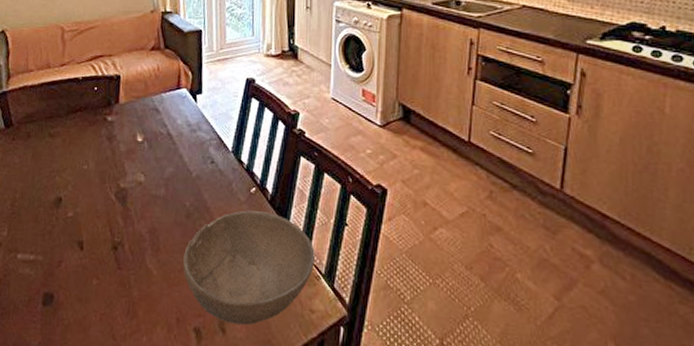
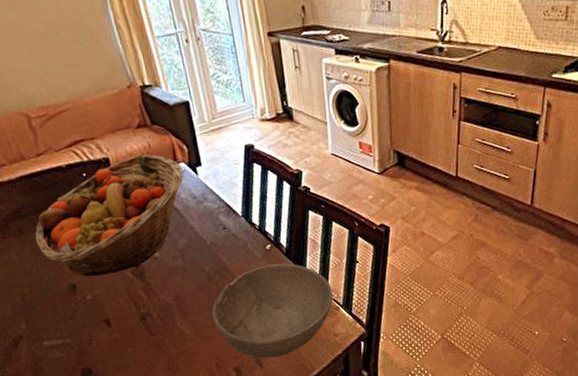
fruit basket: none [38,75,184,193] -> present [34,154,184,277]

